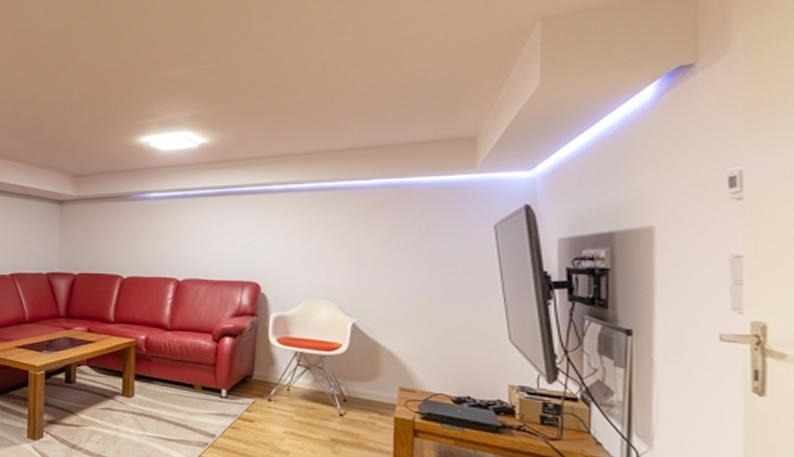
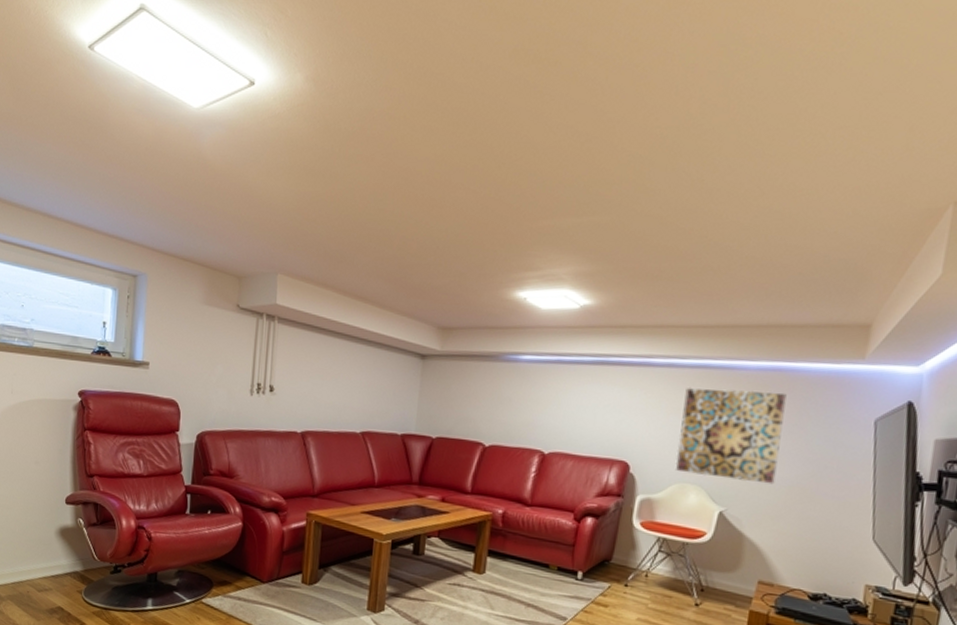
wall art: none [304,206,403,294] -> present [675,387,787,484]

